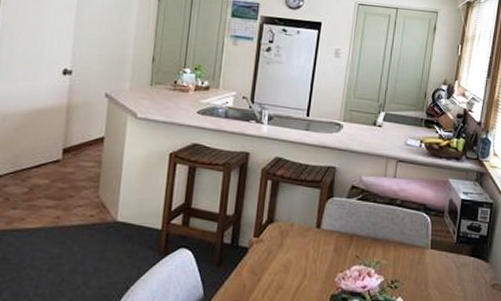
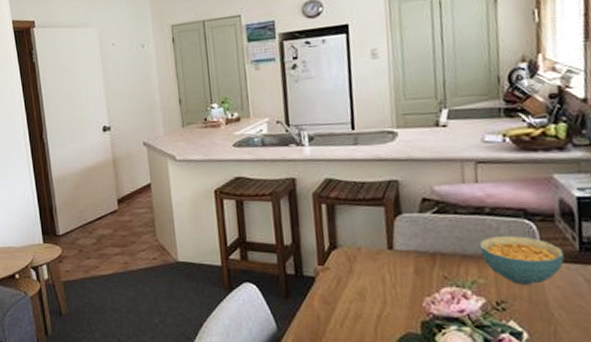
cereal bowl: none [388,224,445,268] -> present [480,235,564,285]

